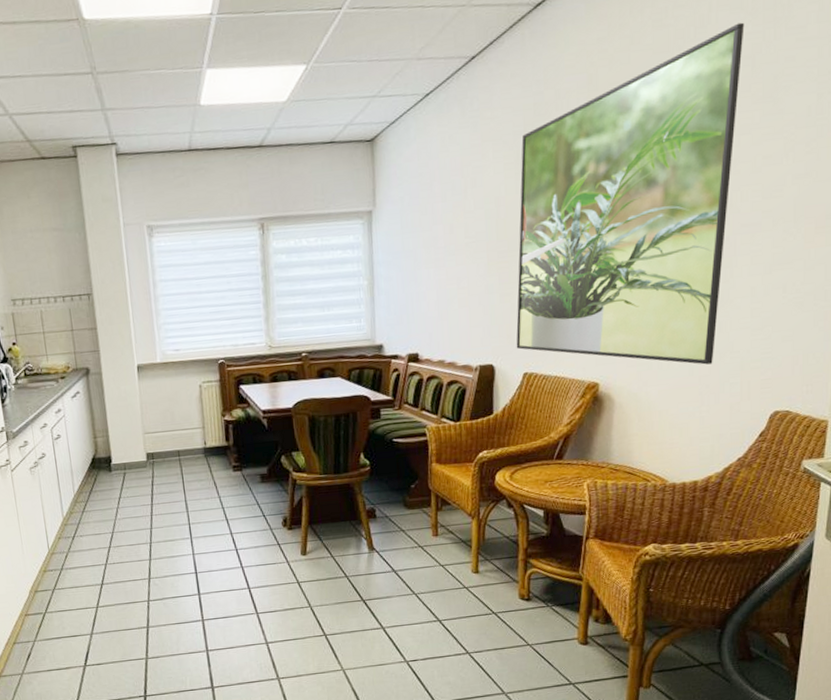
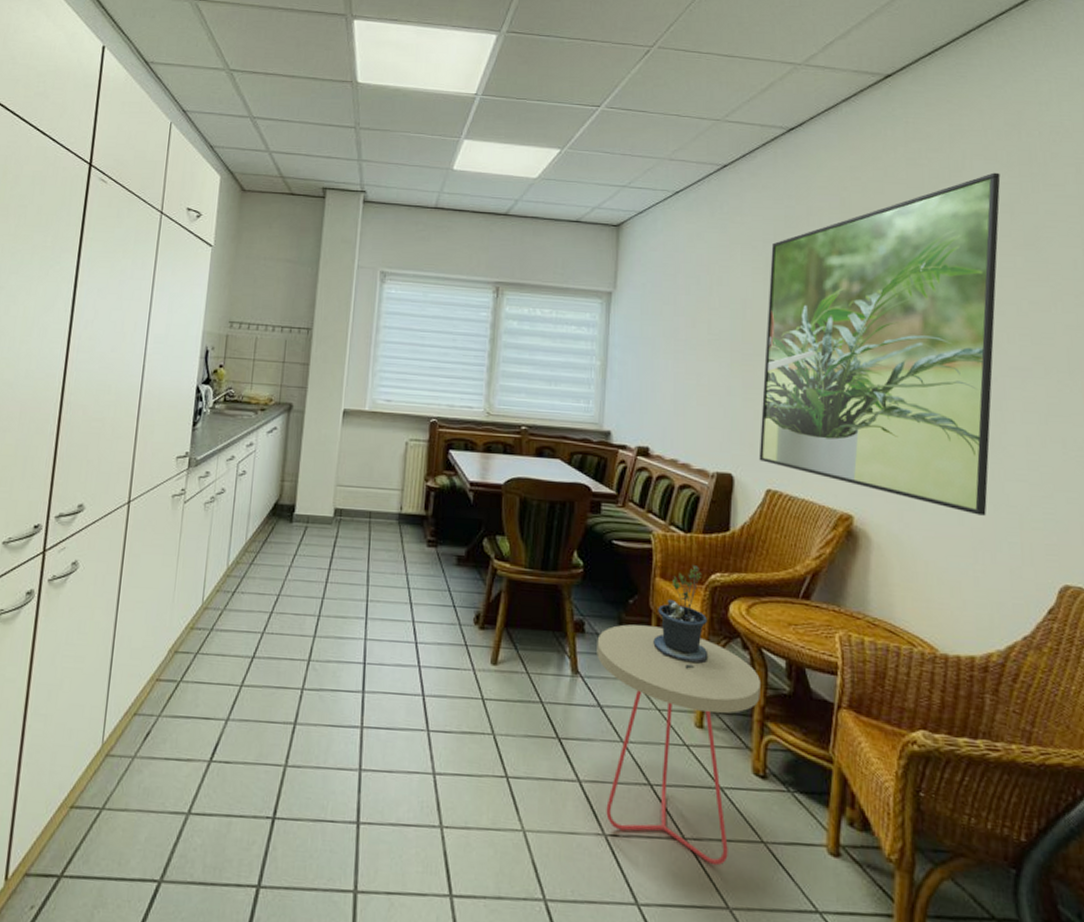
side table: none [387,502,524,667] -> present [597,624,760,866]
potted plant: none [434,448,480,531] -> present [653,565,709,669]

